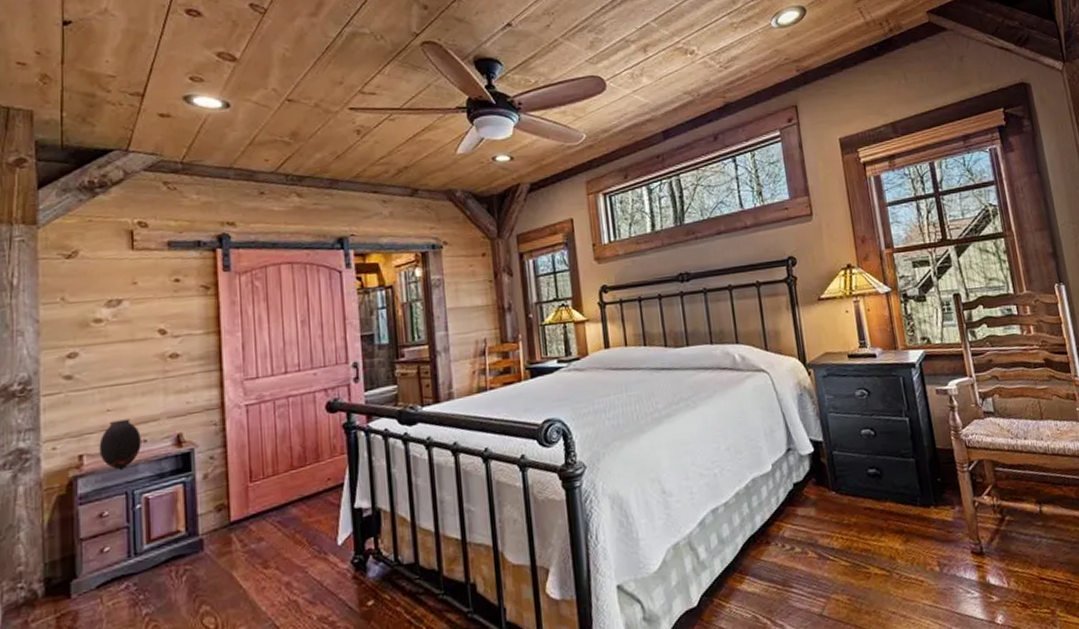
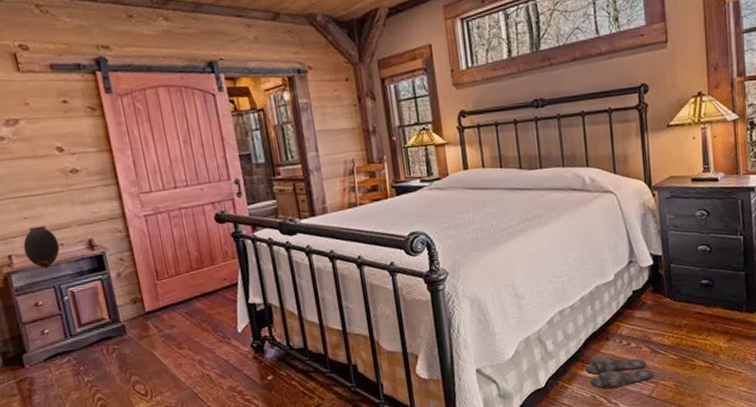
slippers: none [744,564,824,607] -> present [585,356,654,389]

